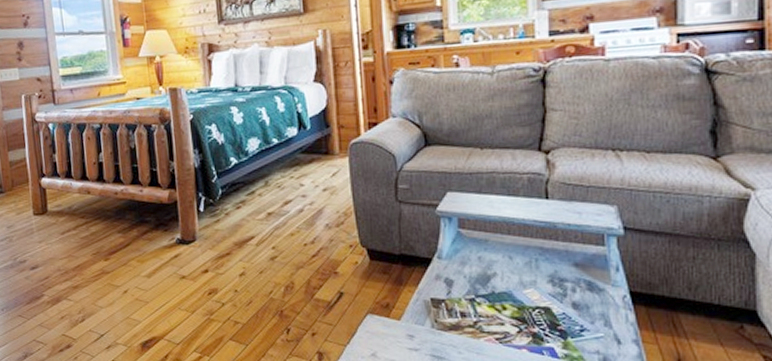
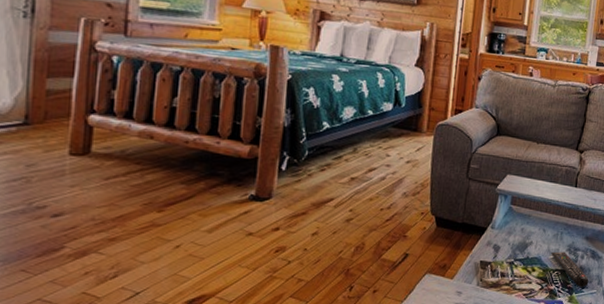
remote control: none [526,284,590,329] -> present [551,251,589,287]

